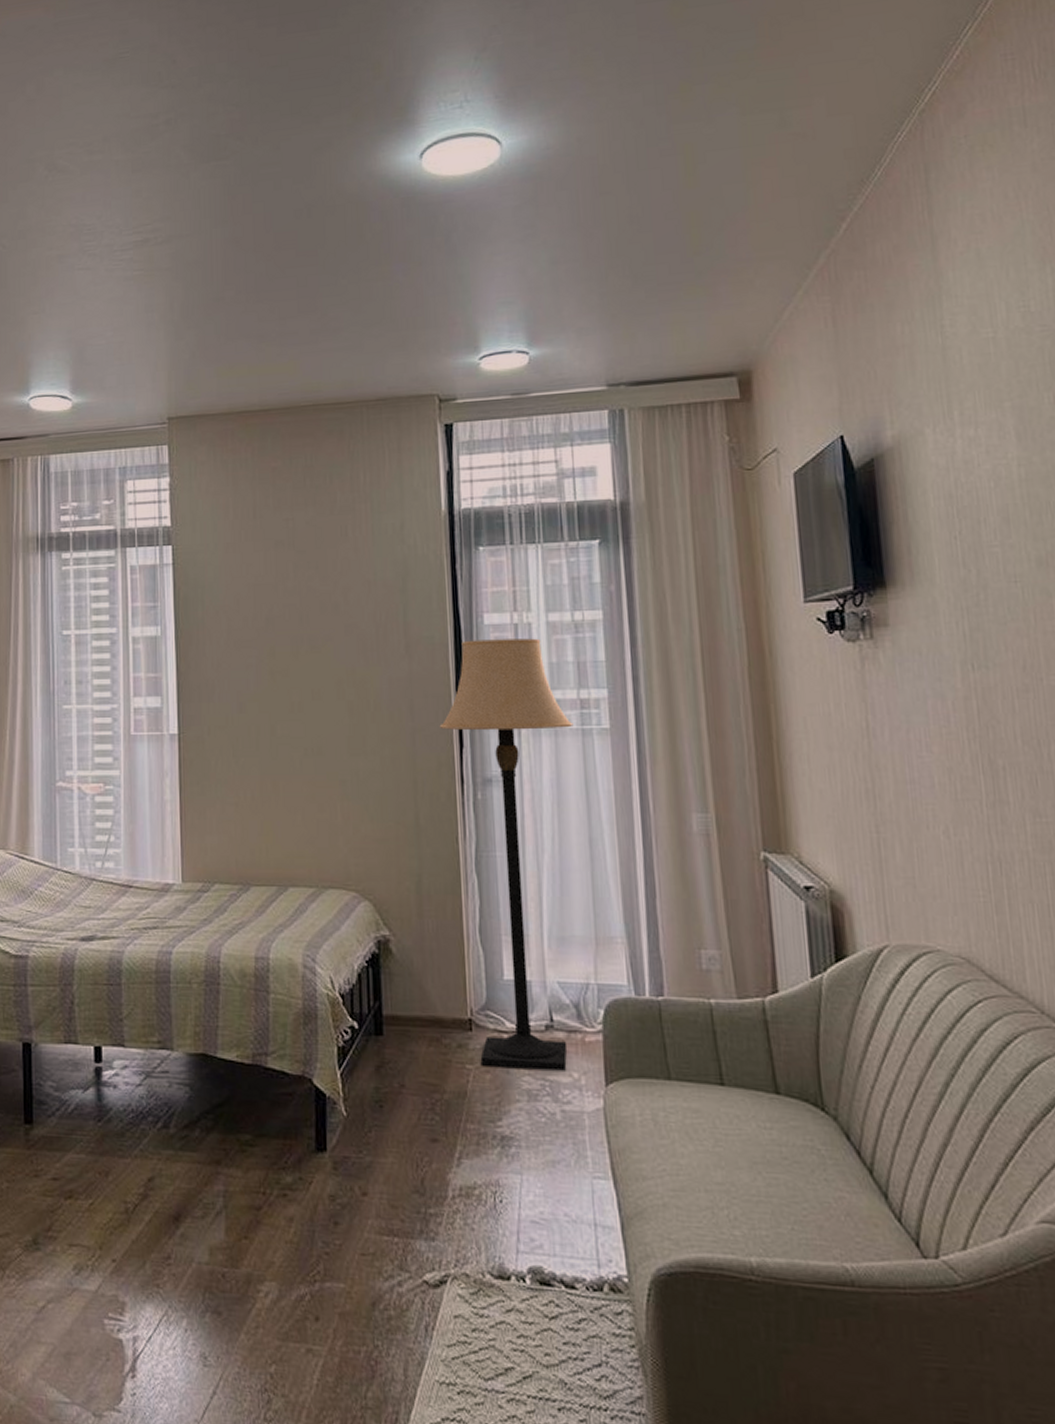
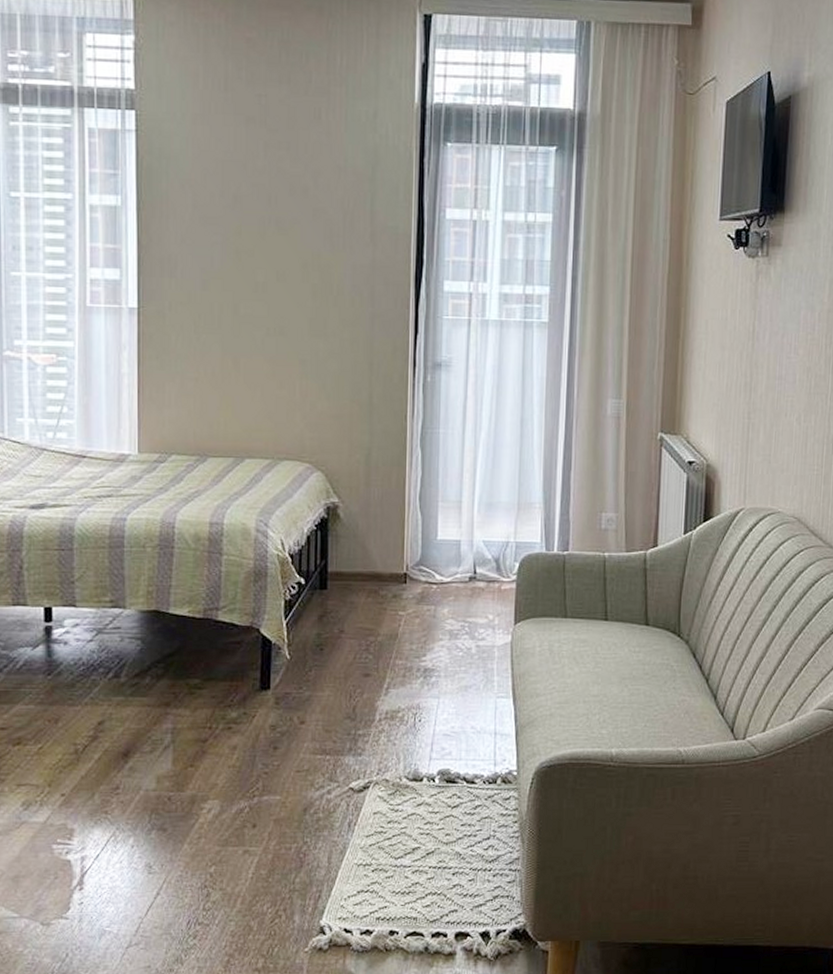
lamp: present [439,638,574,1071] -> none [397,233,517,614]

